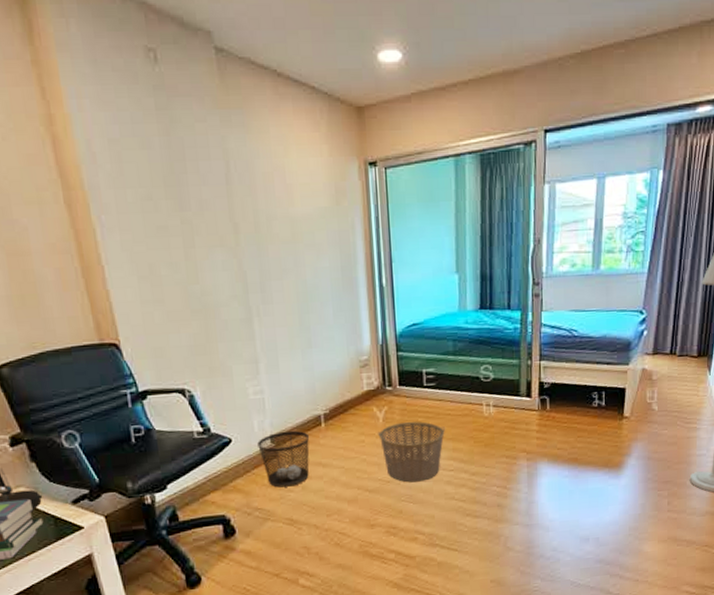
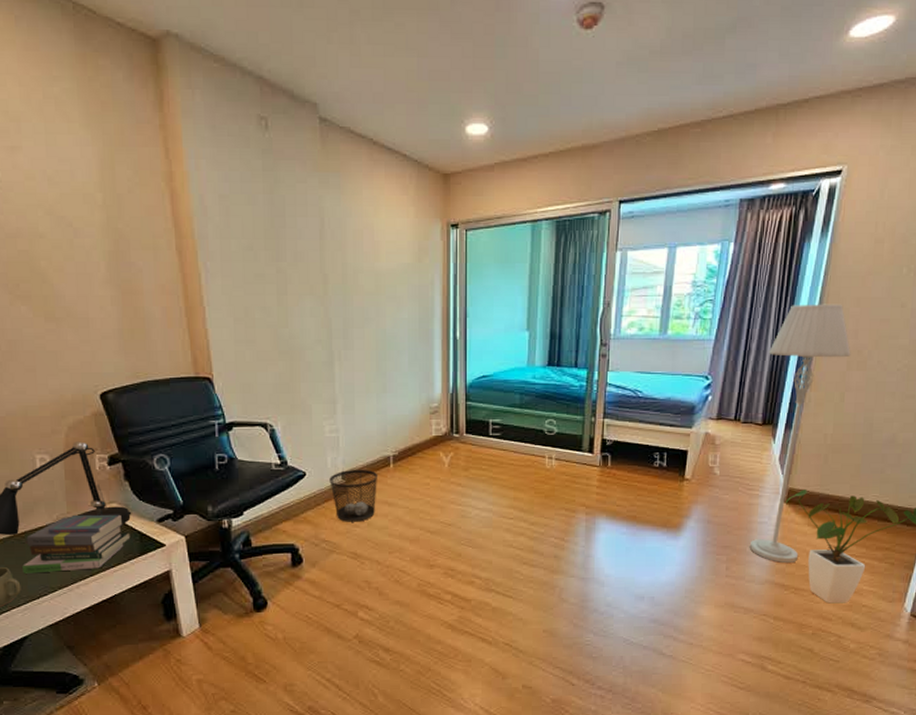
basket: present [377,421,446,483] -> none [442,469,508,527]

